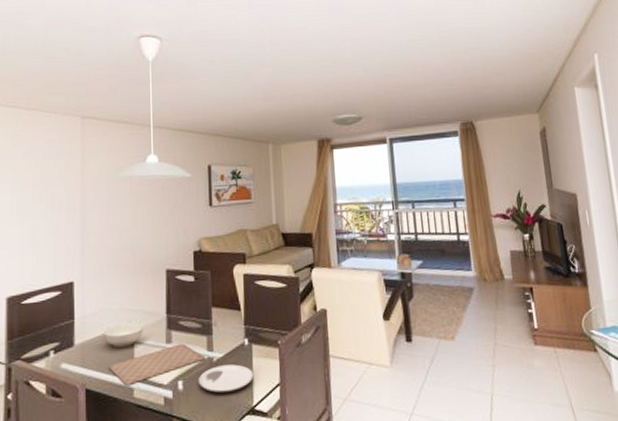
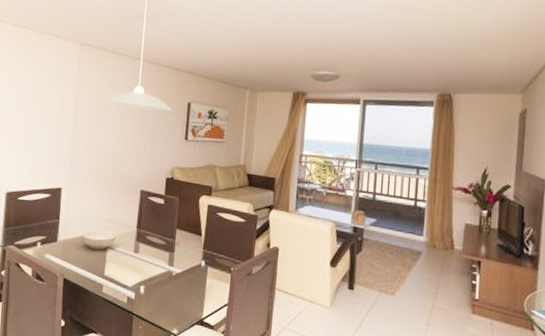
placemat: present [108,343,205,385] -> none [84,255,166,282]
plate: present [198,364,254,394] -> none [157,279,206,304]

